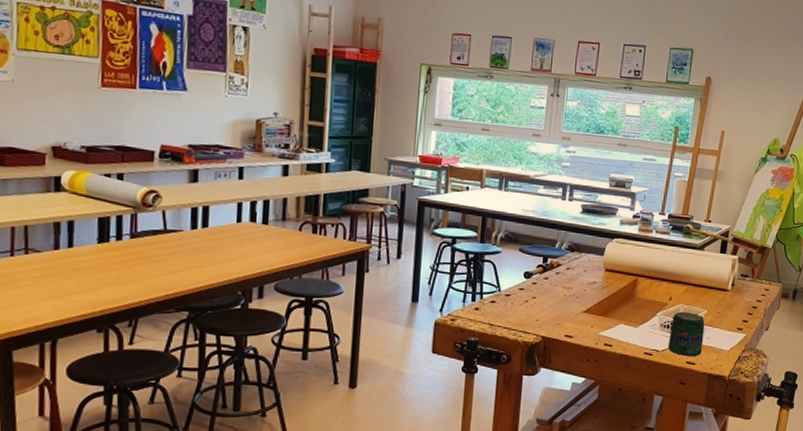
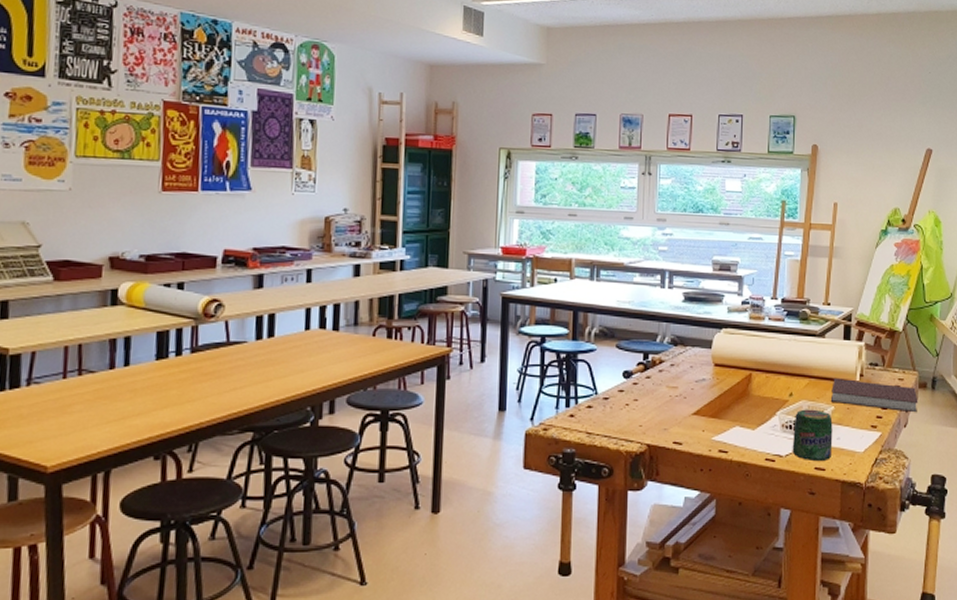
notebook: none [704,287,780,319] -> present [830,379,918,413]

